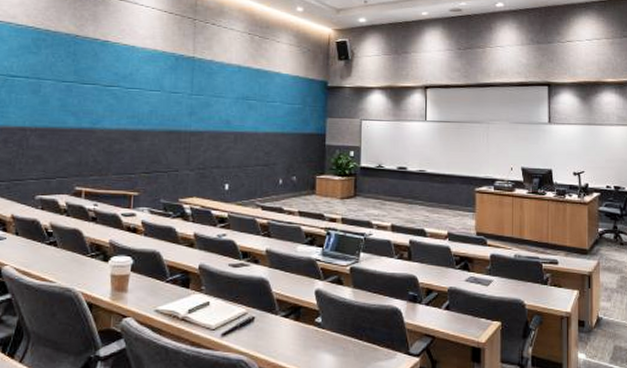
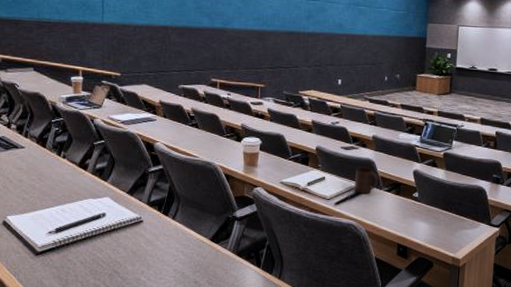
cup: none [244,287,274,321] -> present [354,166,379,194]

